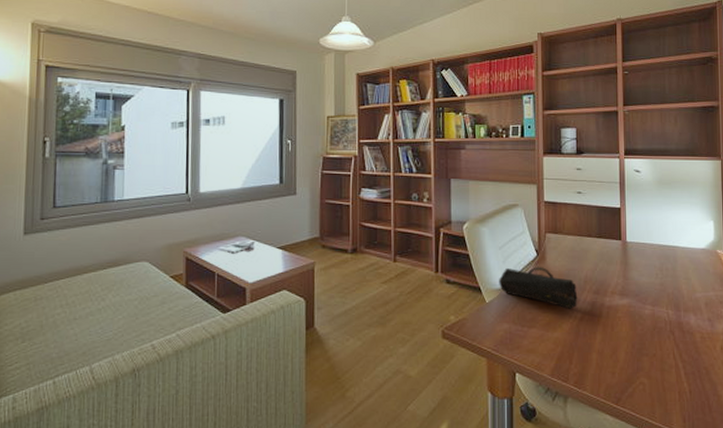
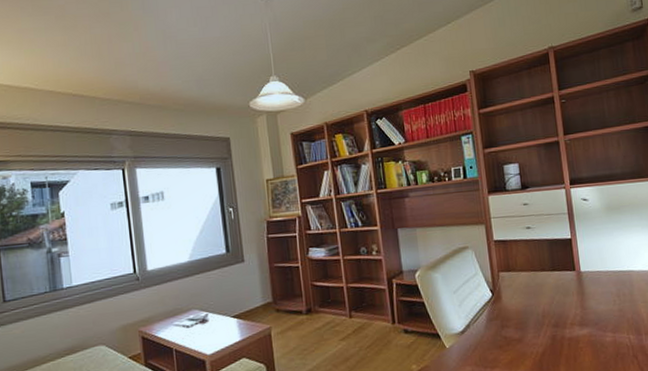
pencil case: present [499,266,578,309] -> none [457,305,538,345]

